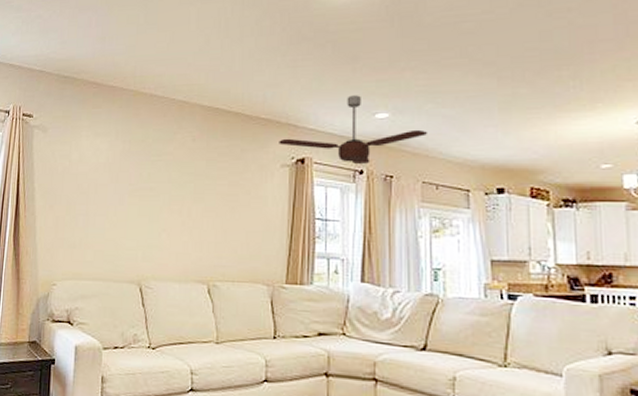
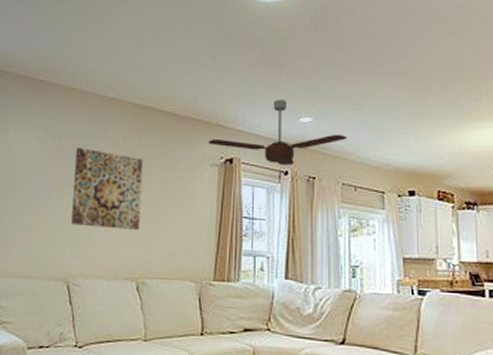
wall art: none [143,152,213,233] -> present [71,148,144,230]

